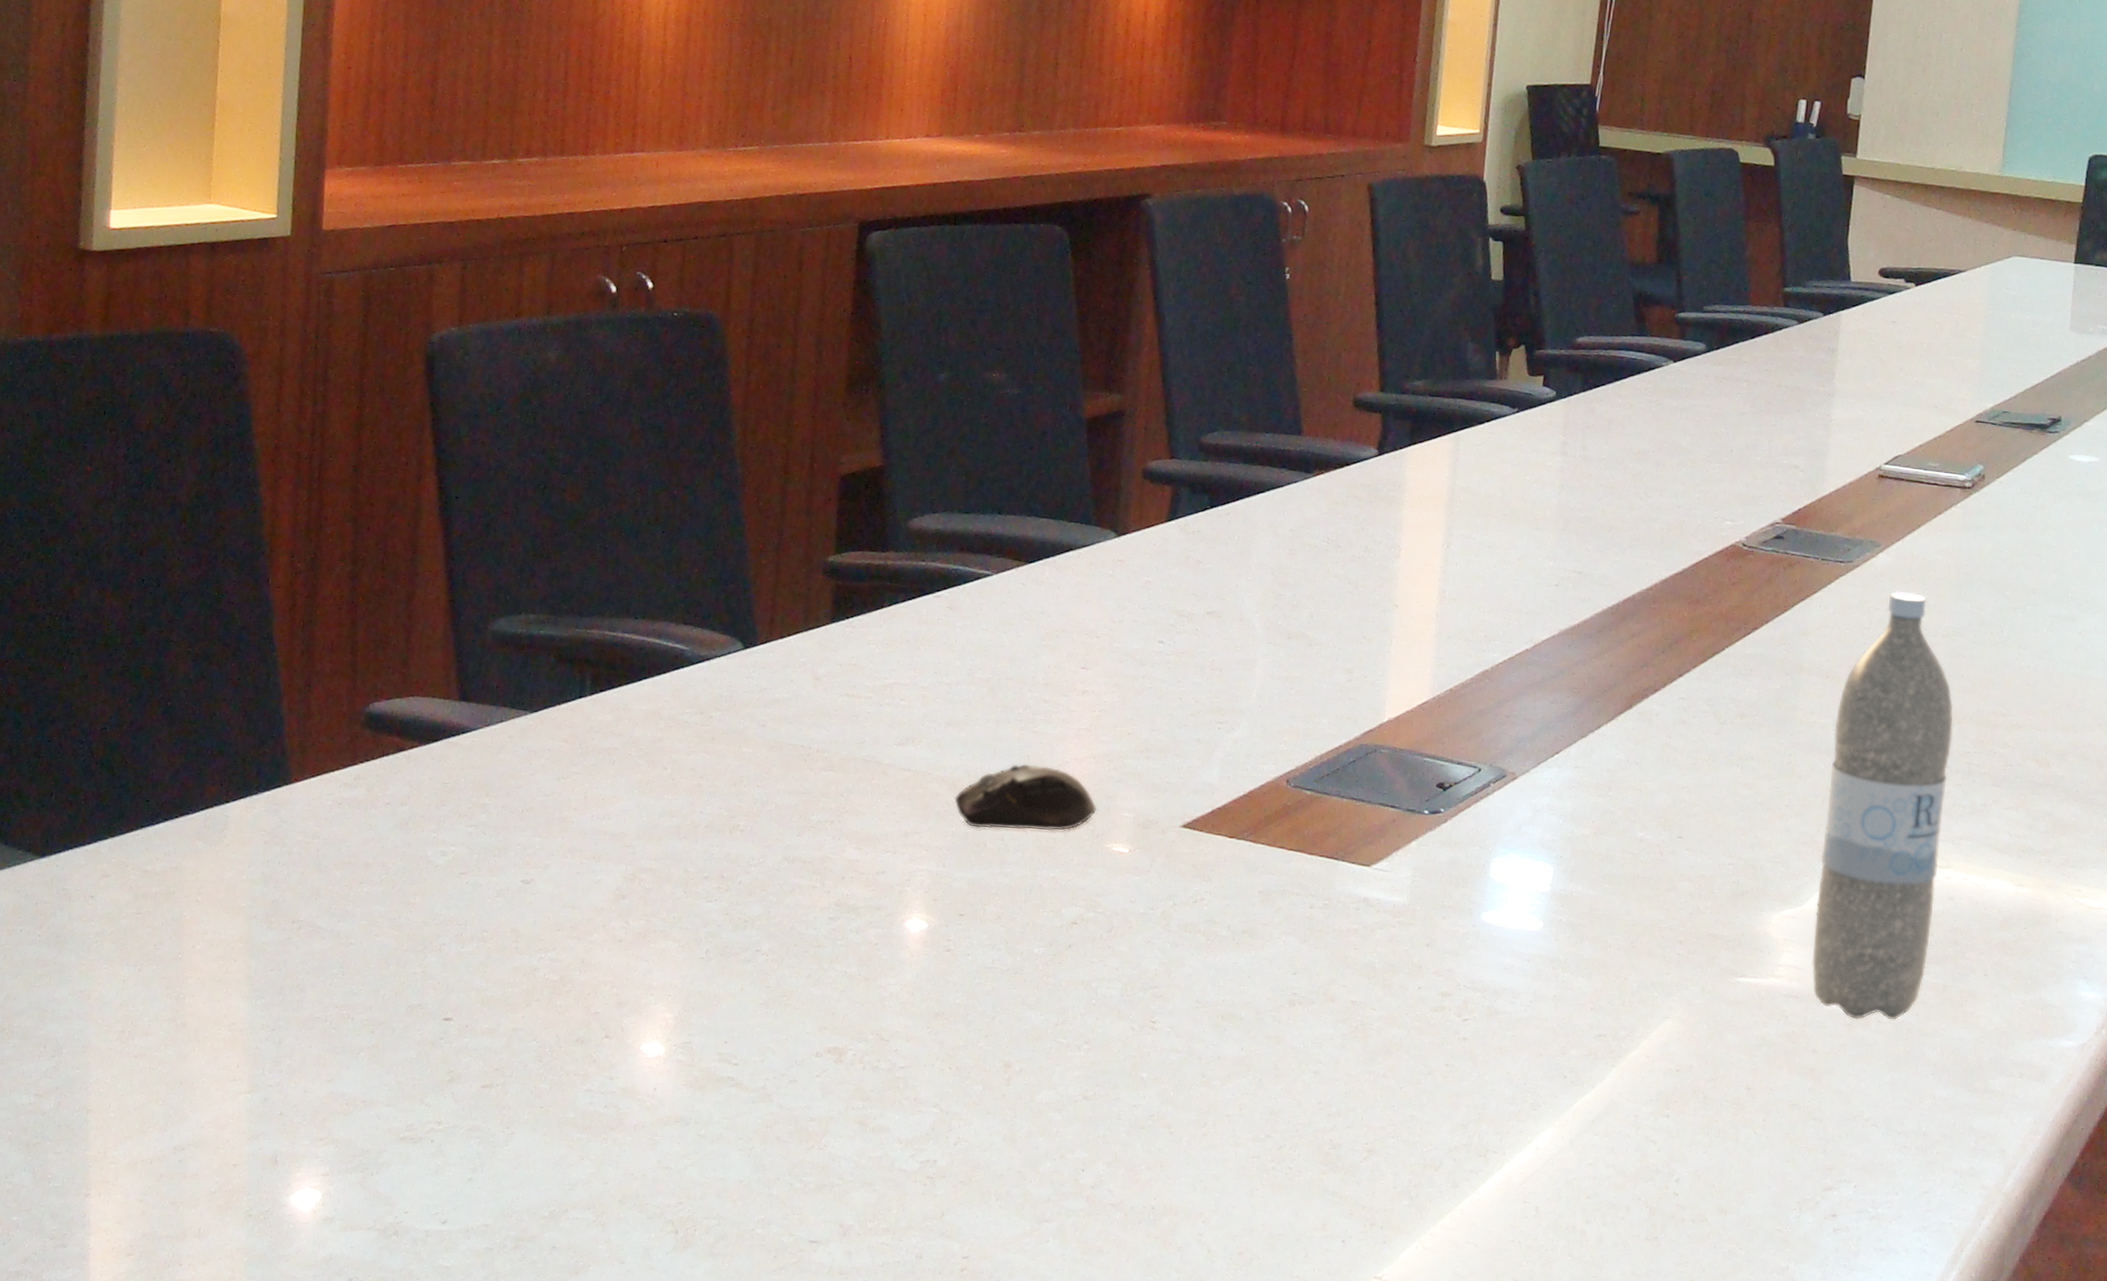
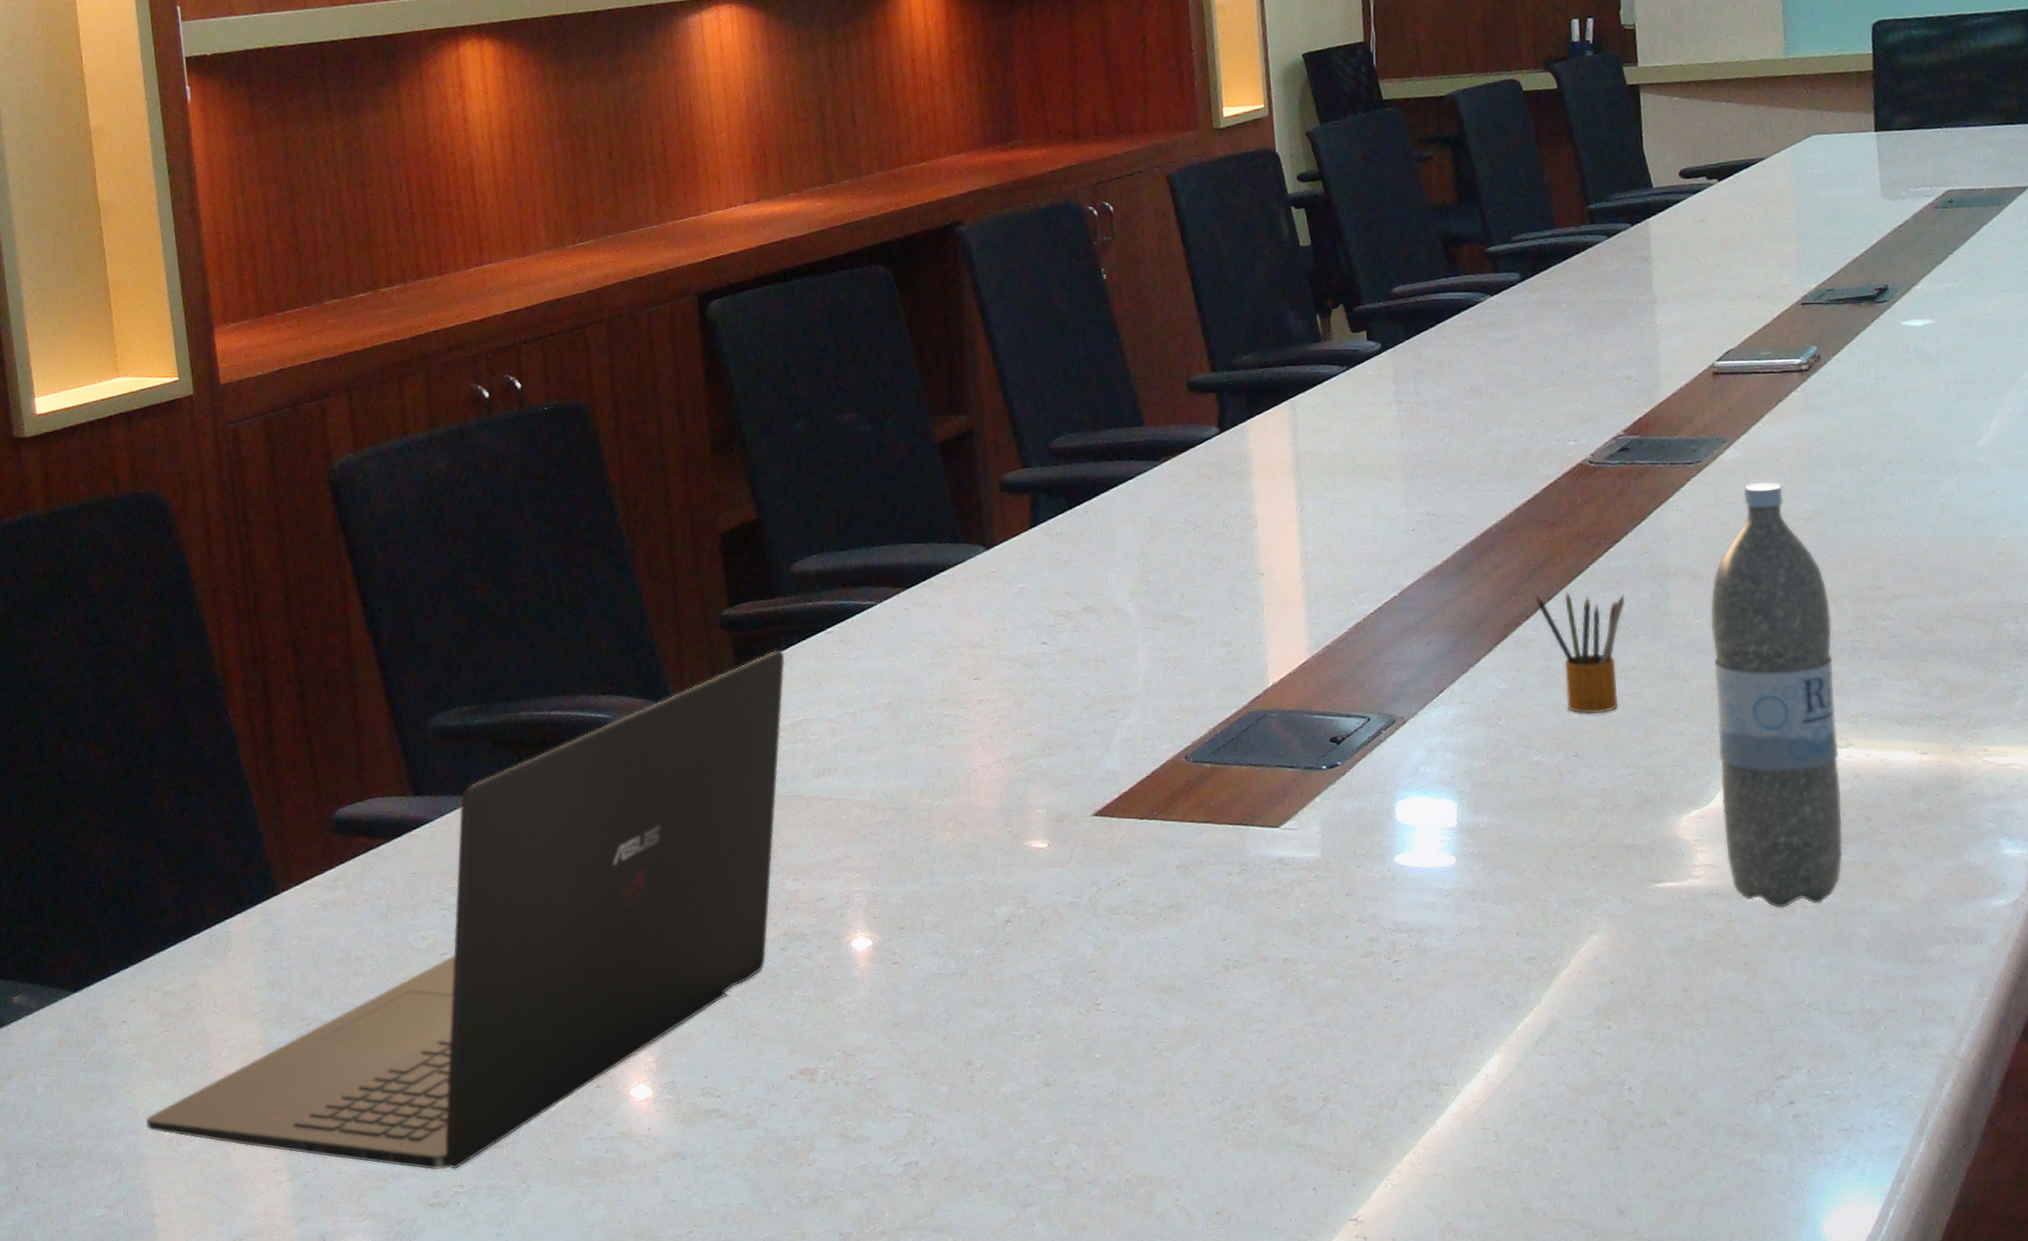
laptop: none [97,606,887,1104] -> present [146,650,785,1170]
computer mouse: present [954,764,1098,831] -> none [876,777,1012,844]
pencil box: none [1667,669,1755,799] -> present [1535,591,1625,715]

